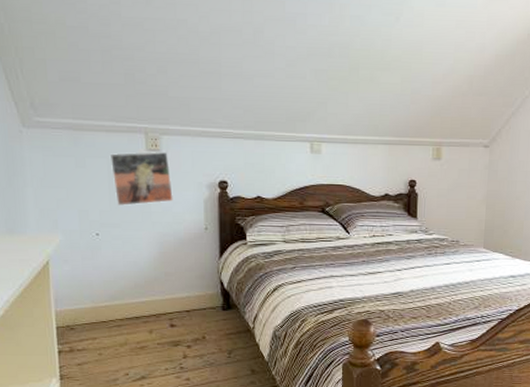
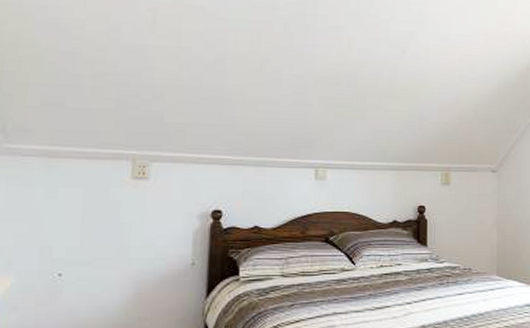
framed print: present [109,151,173,206] -> none [87,179,158,240]

